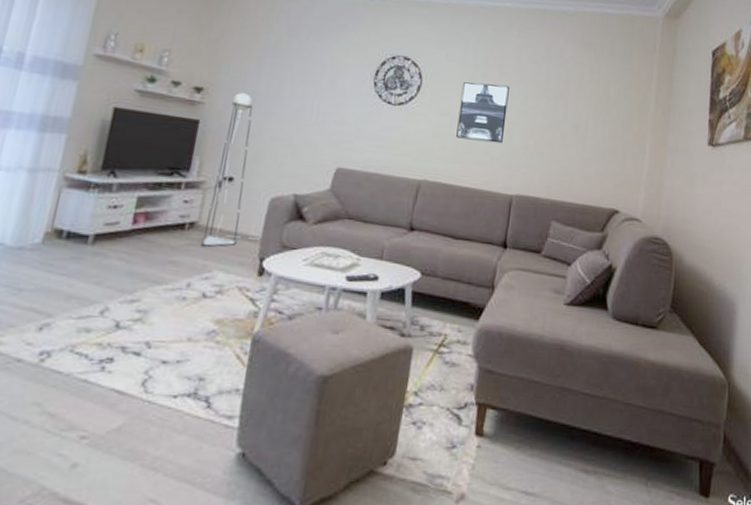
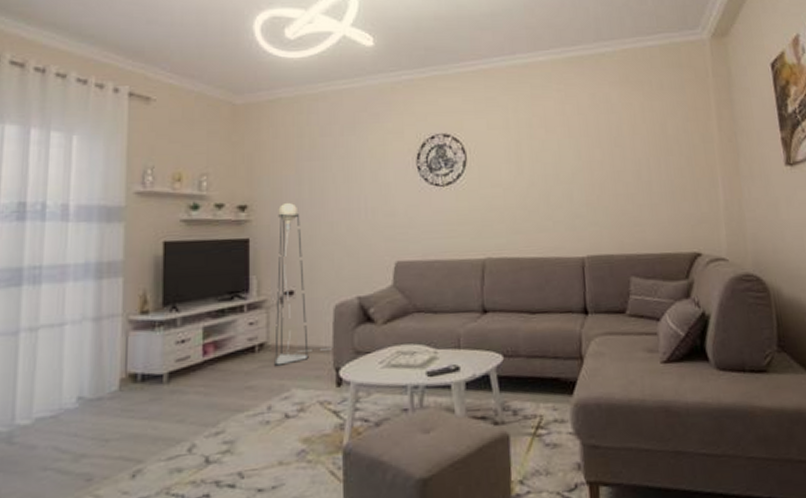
wall art: present [456,82,510,144] -> none [509,143,563,208]

